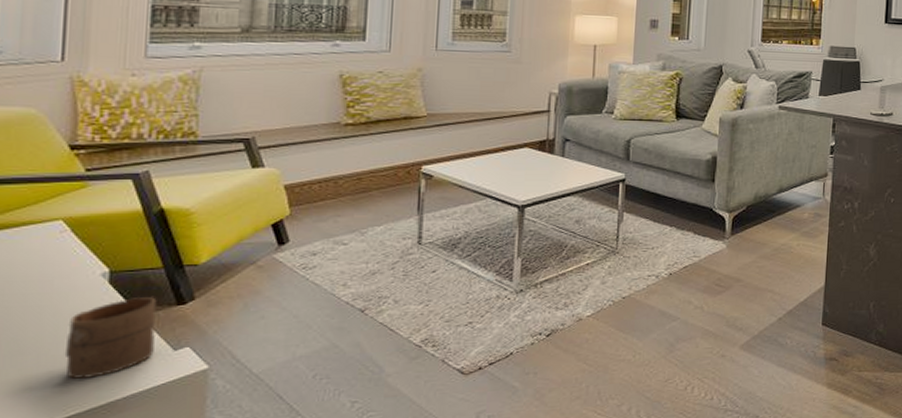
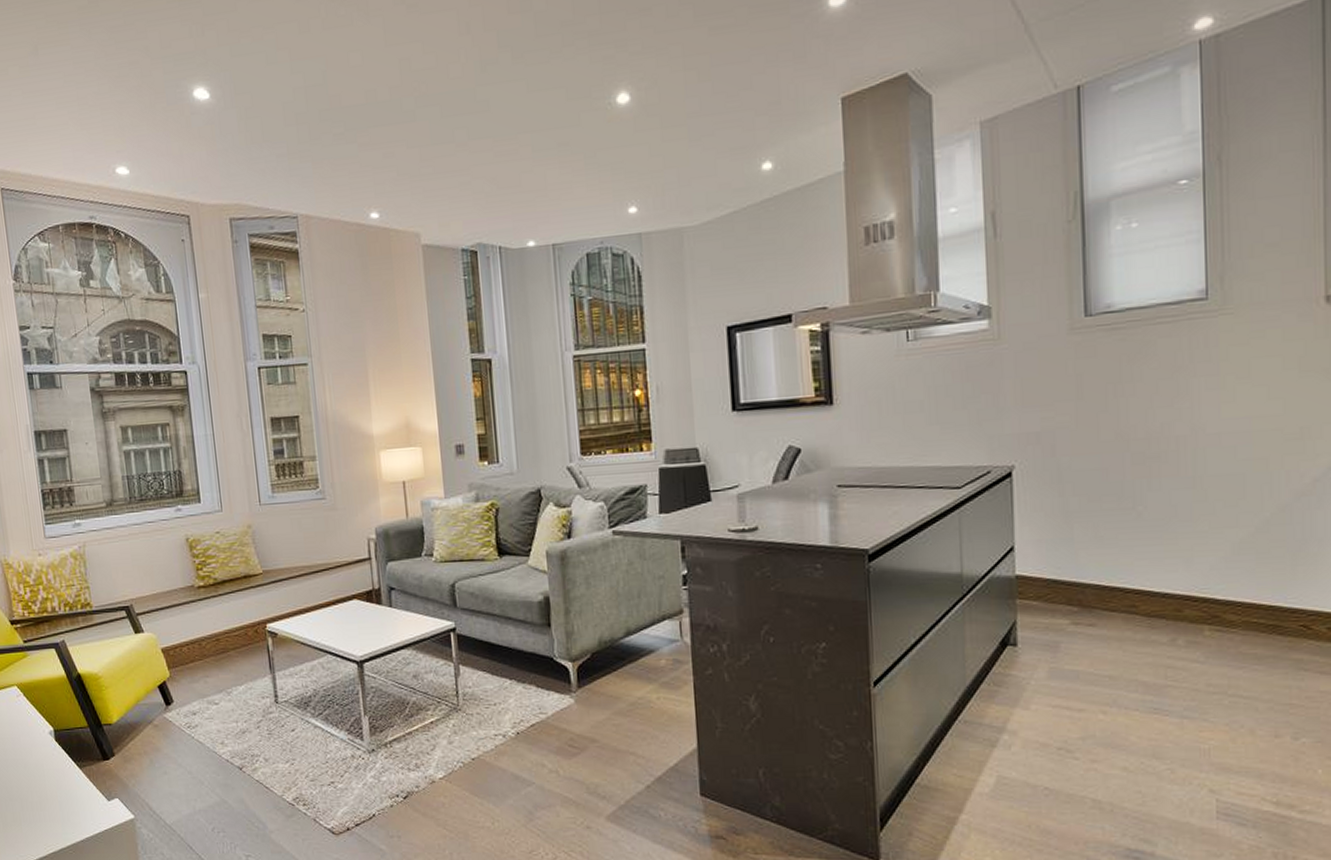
cup: present [64,297,157,379] -> none [35,753,95,822]

